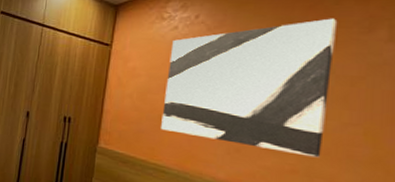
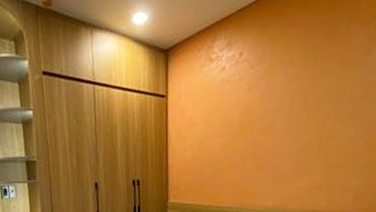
wall art: present [161,18,338,158] -> none [220,43,349,174]

